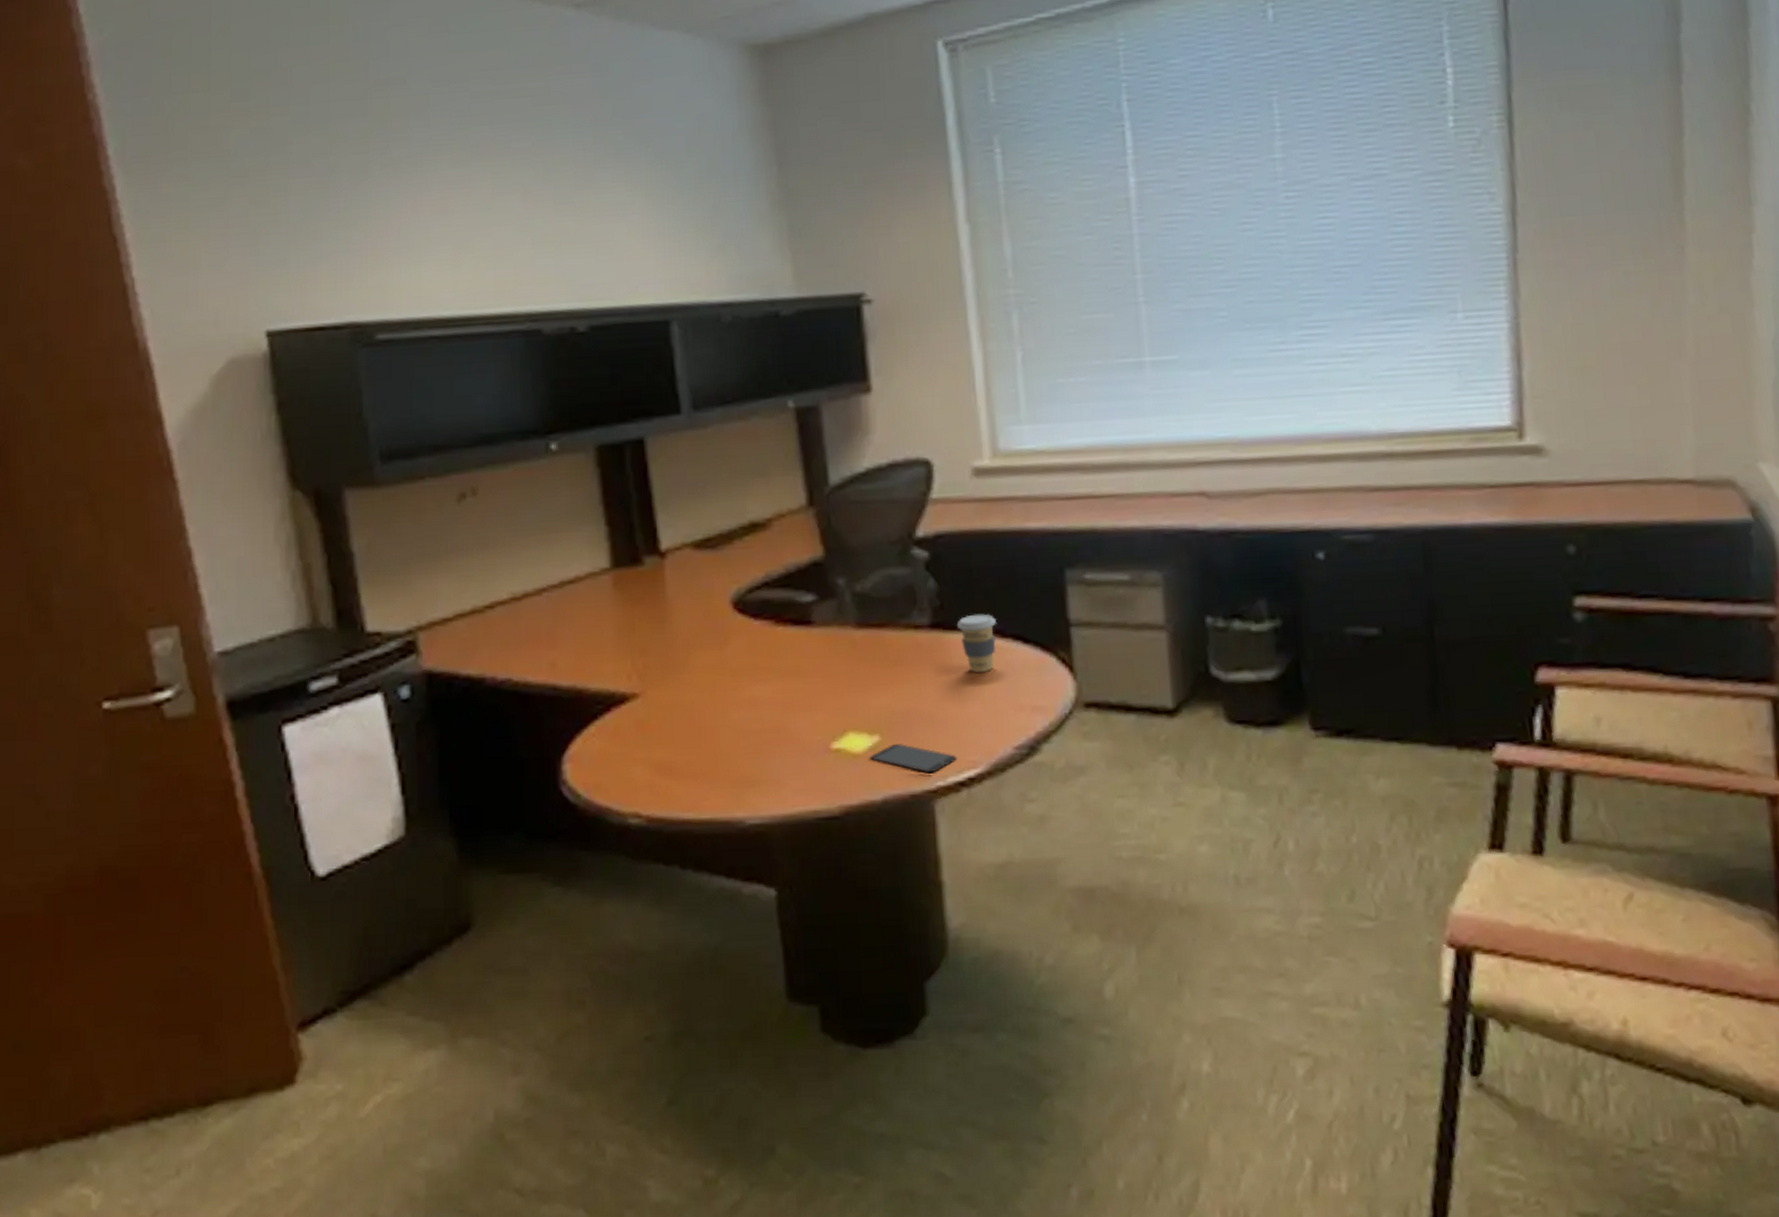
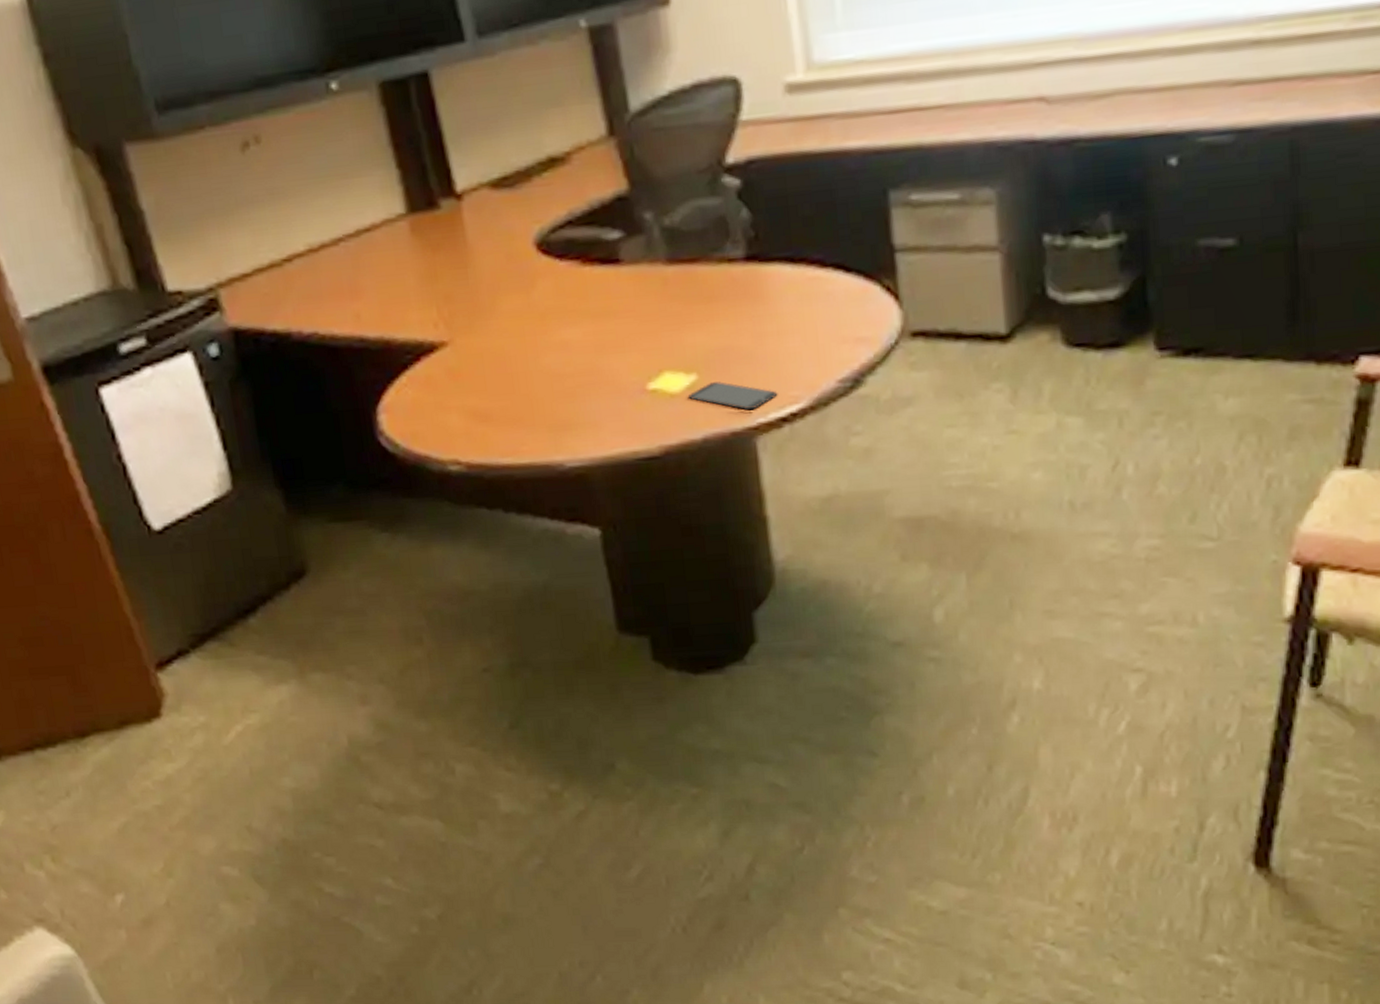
coffee cup: present [956,613,996,673] -> none [772,242,816,306]

